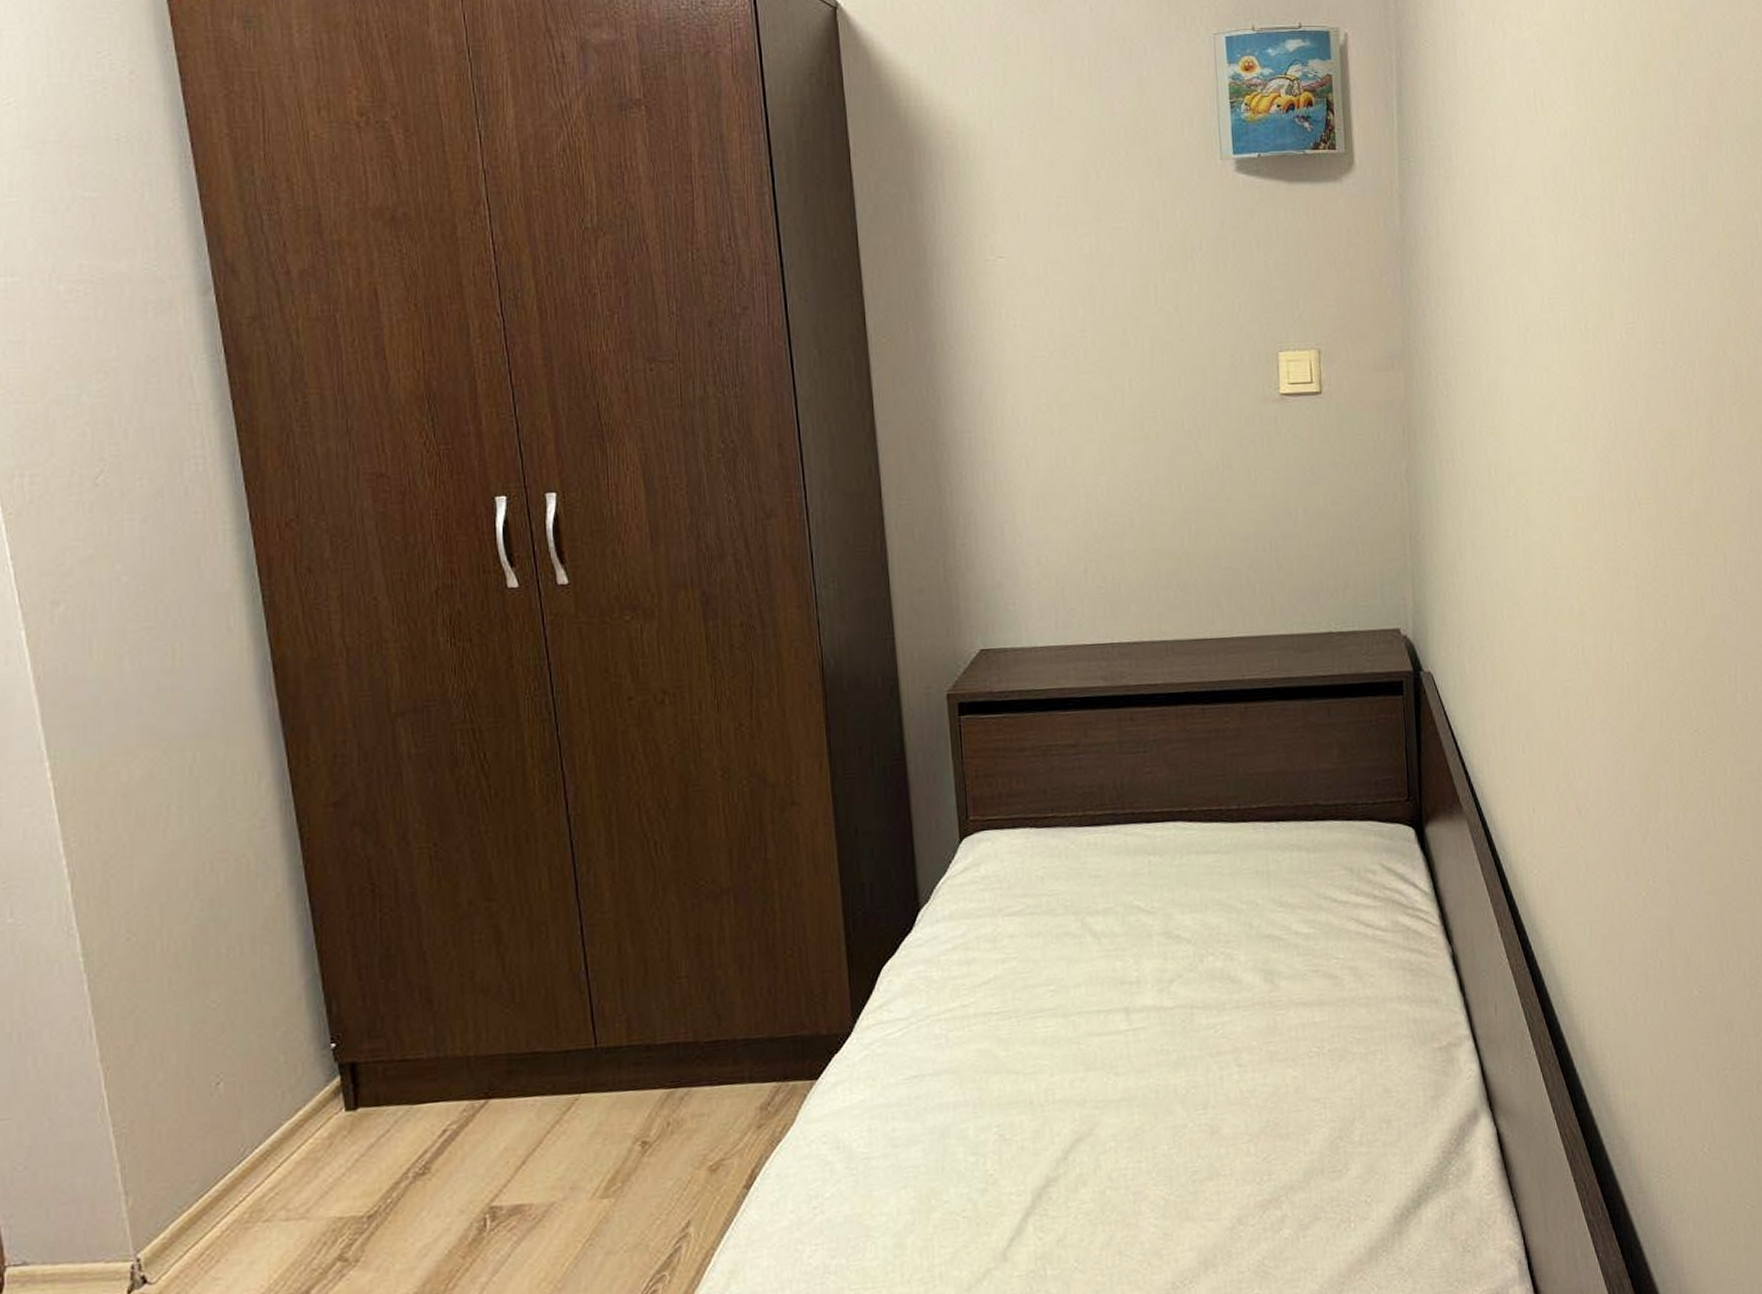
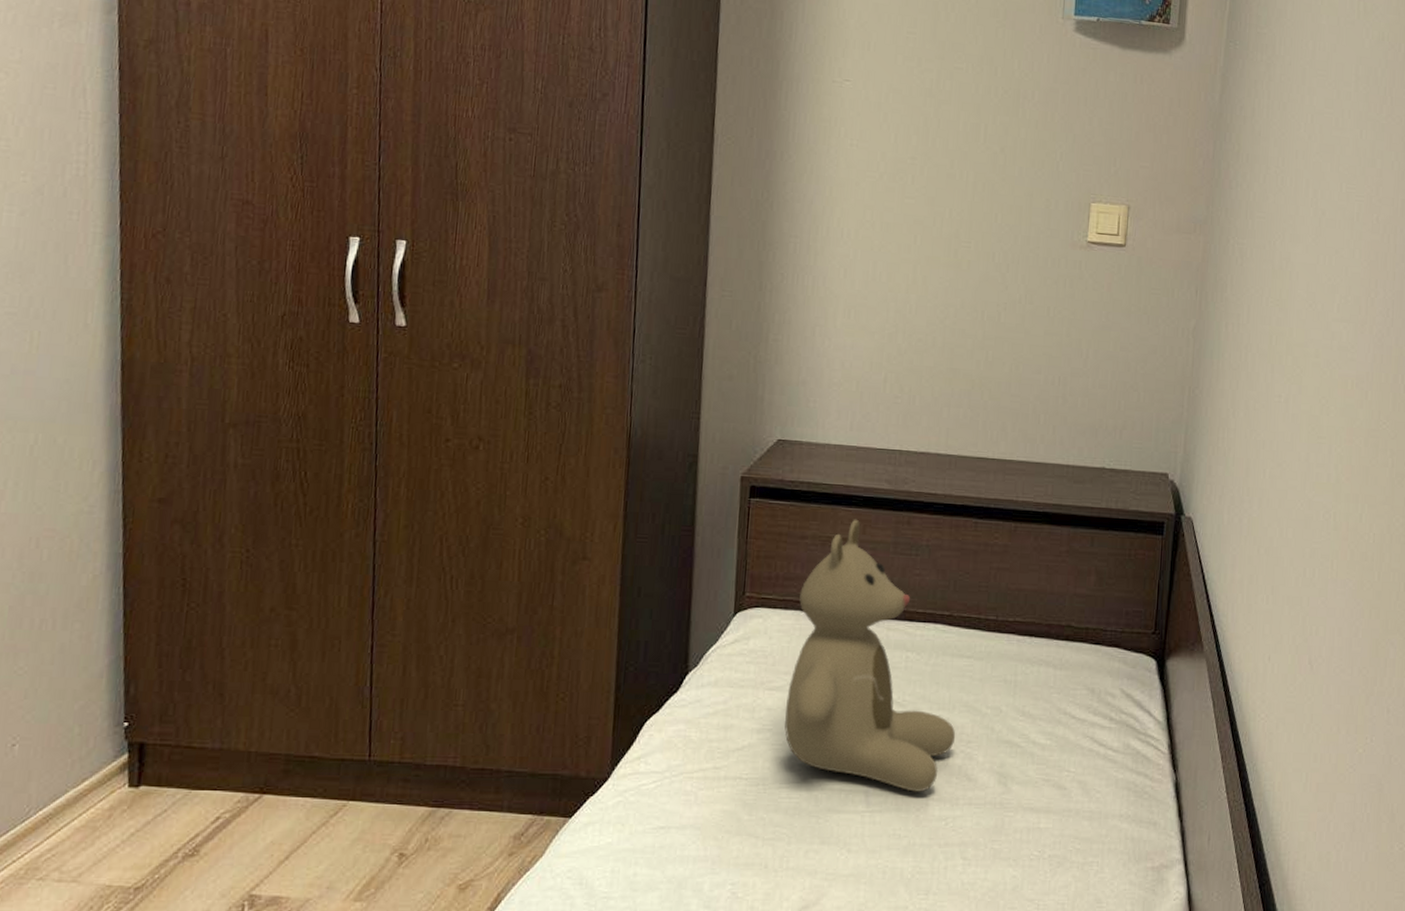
teddy bear: none [1027,722,1213,1003] -> present [784,519,956,792]

